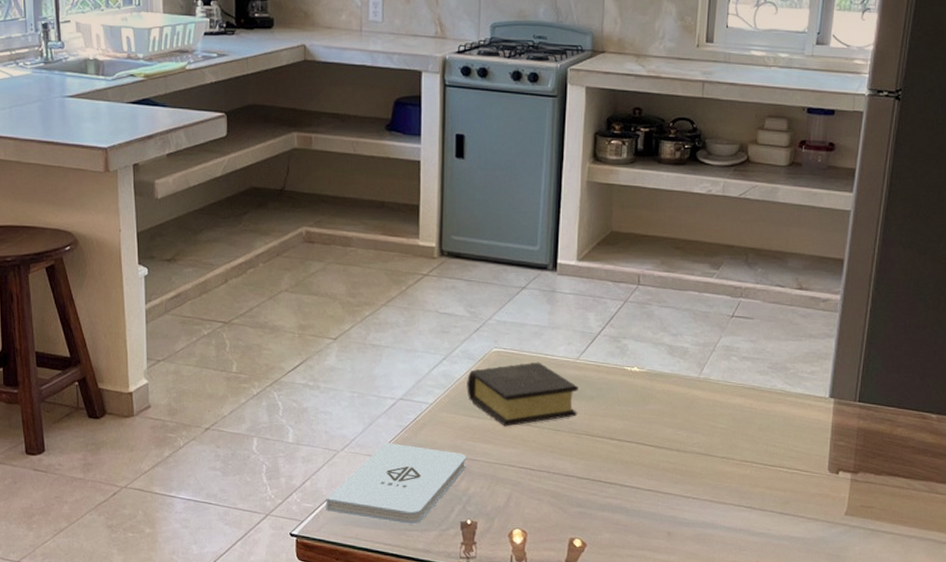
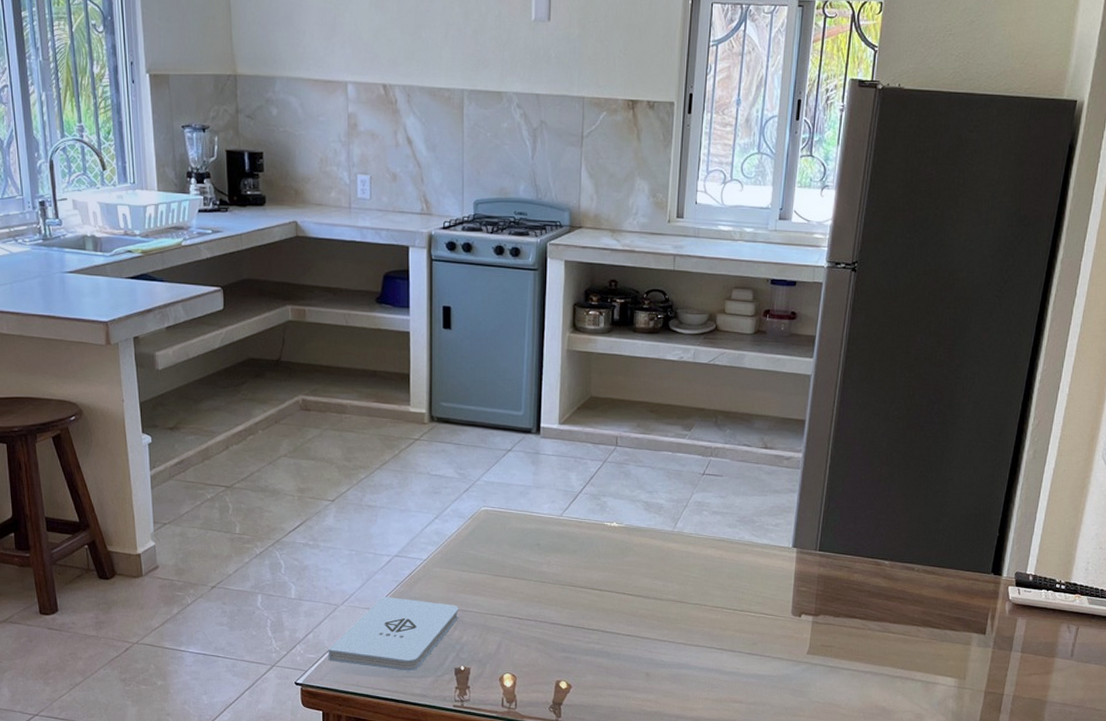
book: present [467,362,578,427] -> none [458,519,562,580]

